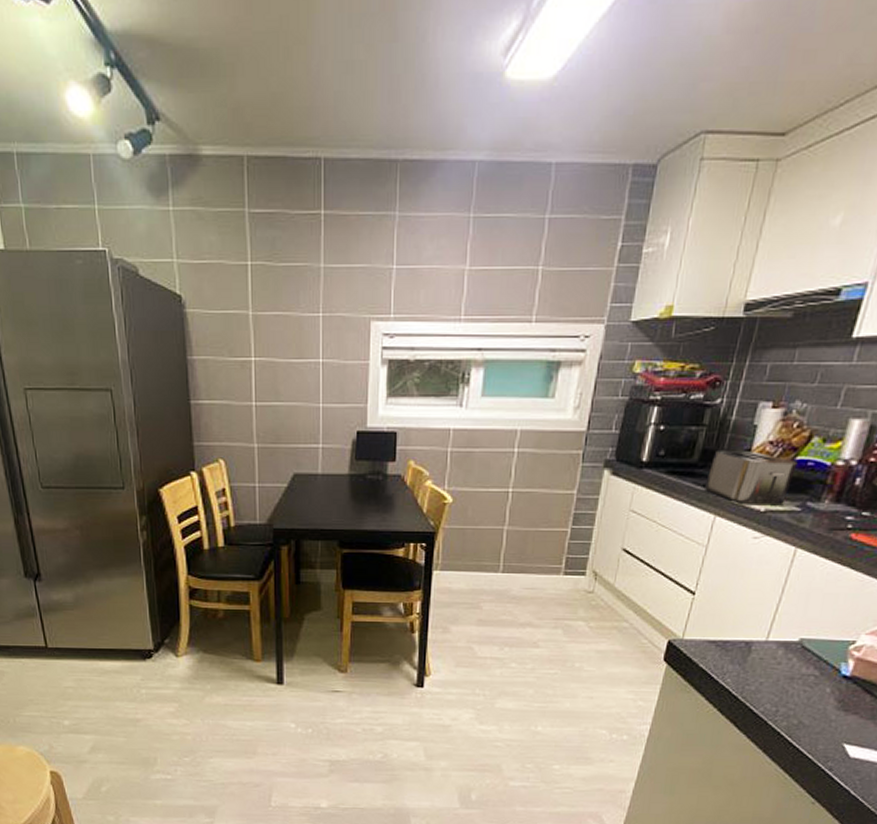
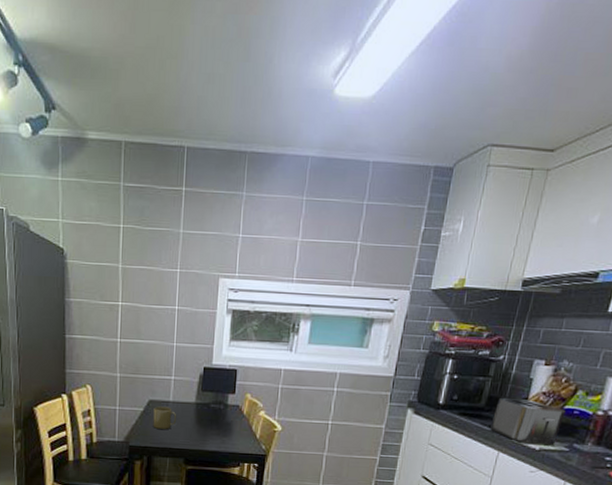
mug: none [300,480,328,509] -> present [153,406,177,430]

